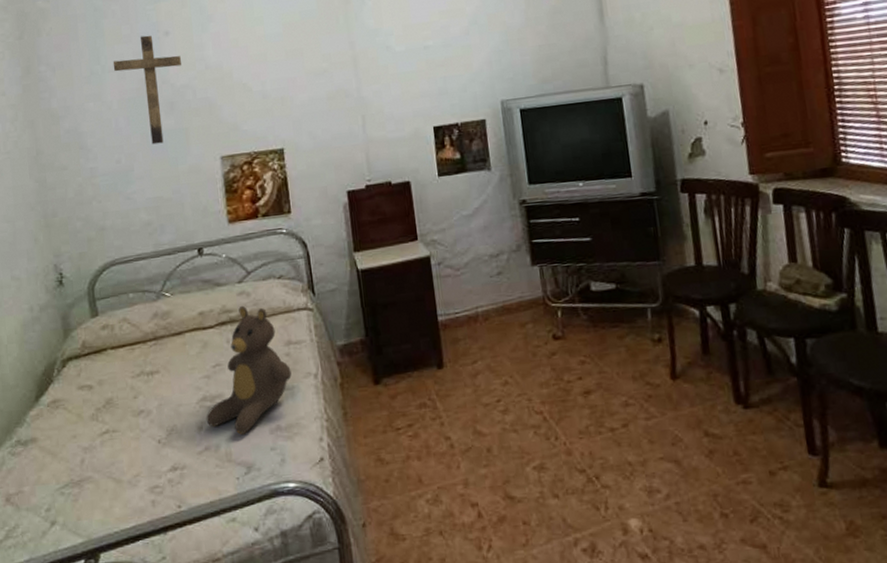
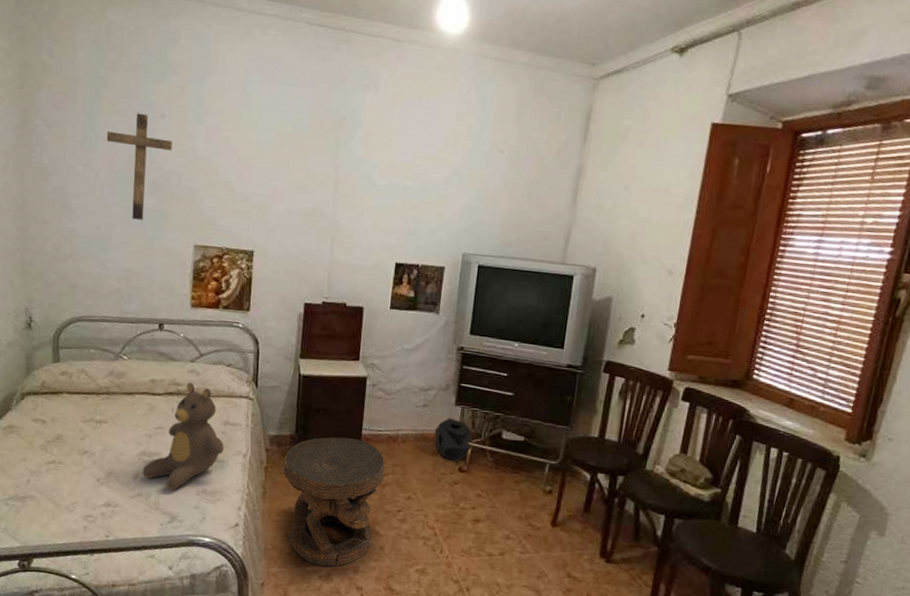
side table: none [358,328,476,488] -> present [283,437,385,568]
speaker: none [516,280,564,330] -> present [434,417,474,463]

